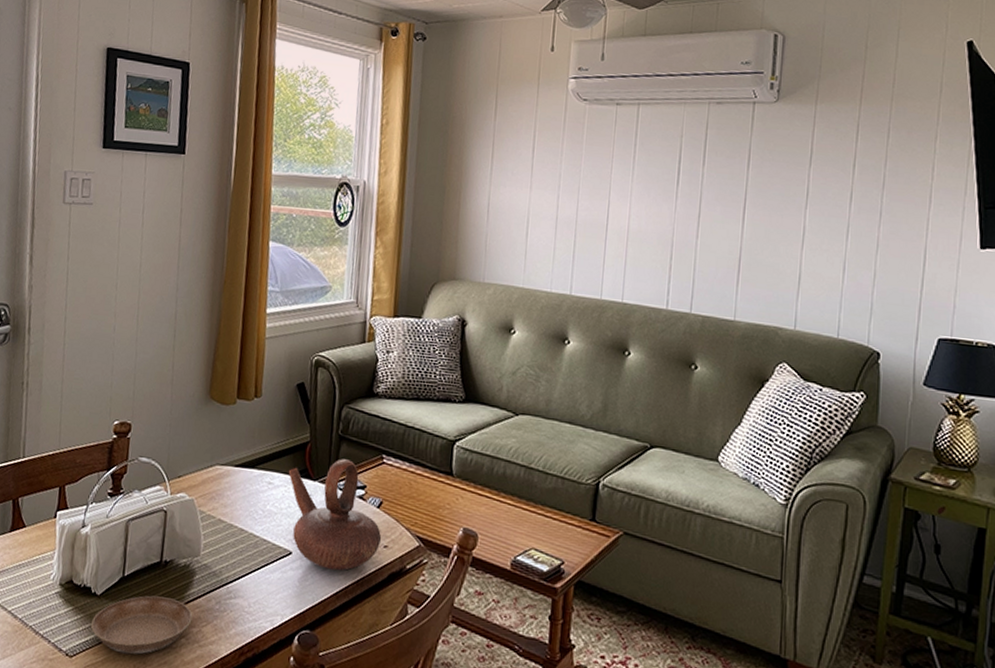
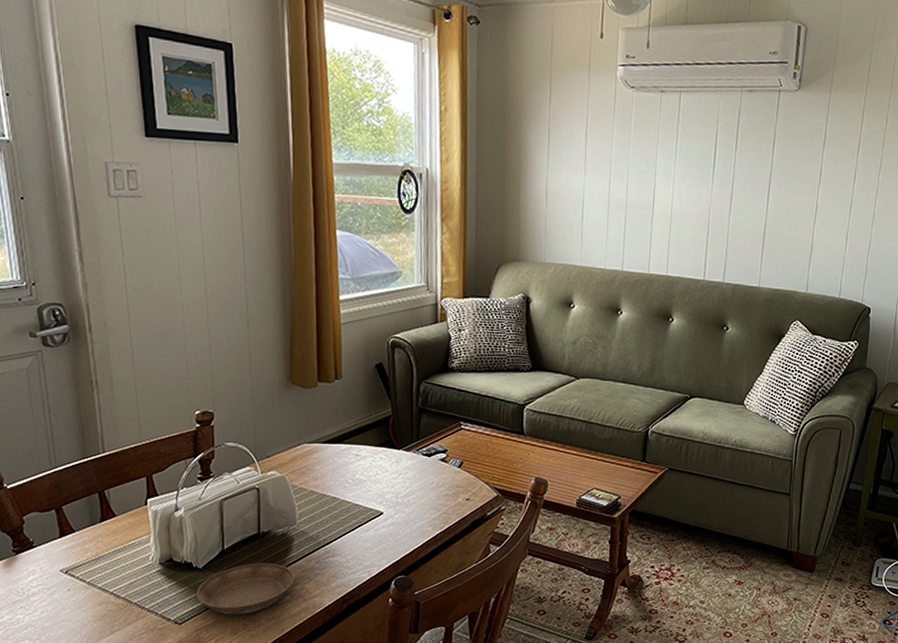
teapot: present [288,459,382,571] -> none [373,428,464,524]

